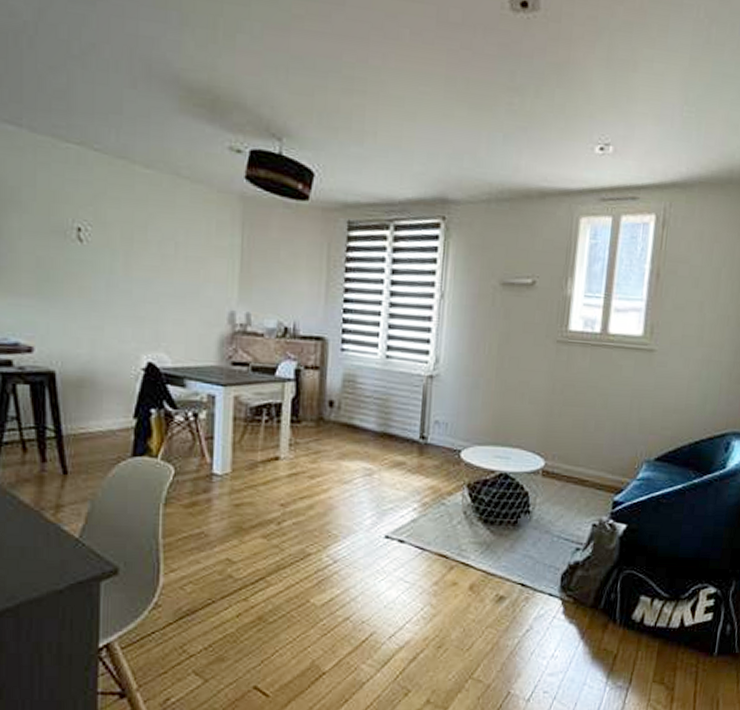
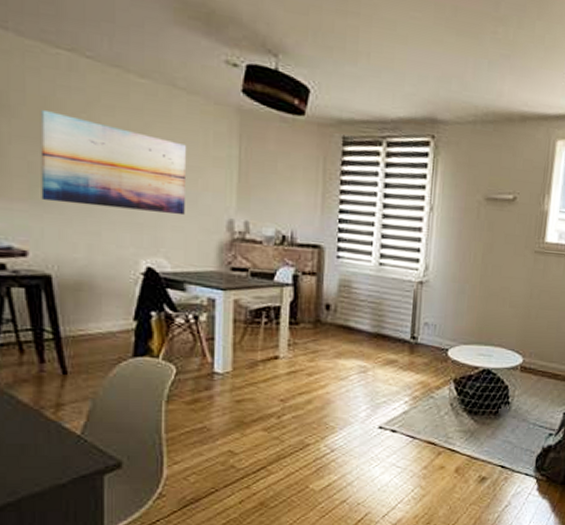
wall art: none [48,205,190,308] -> present [40,110,187,216]

